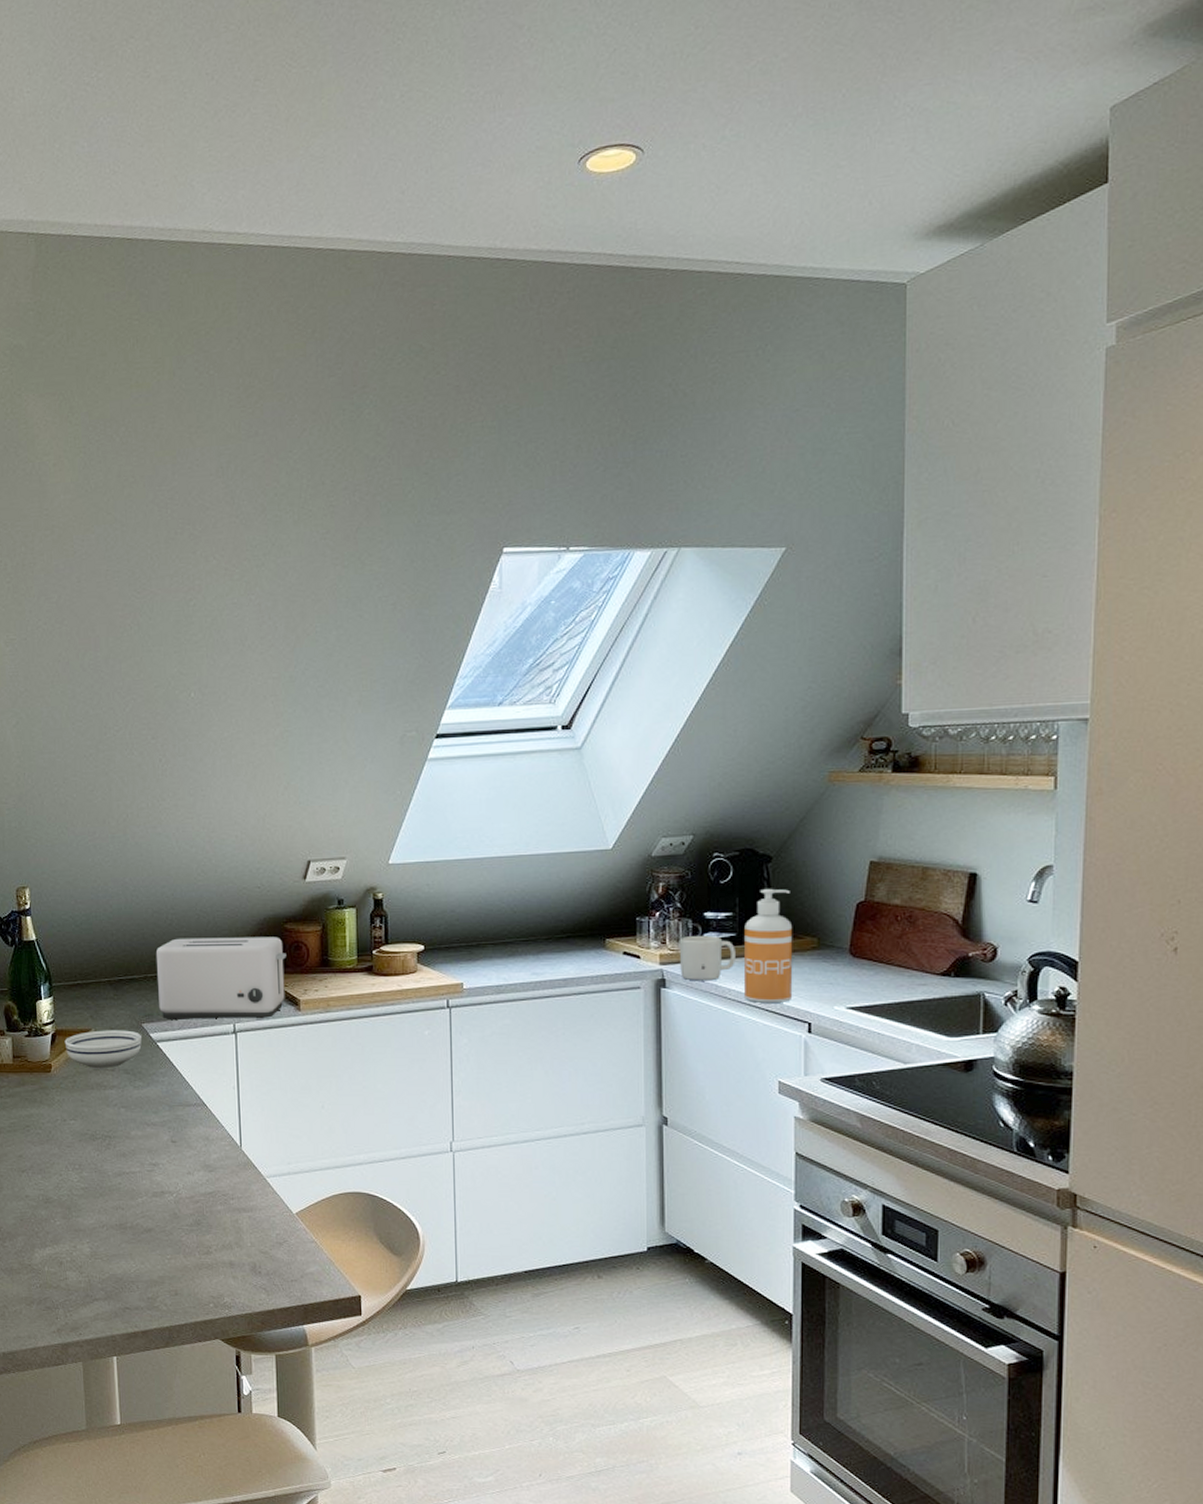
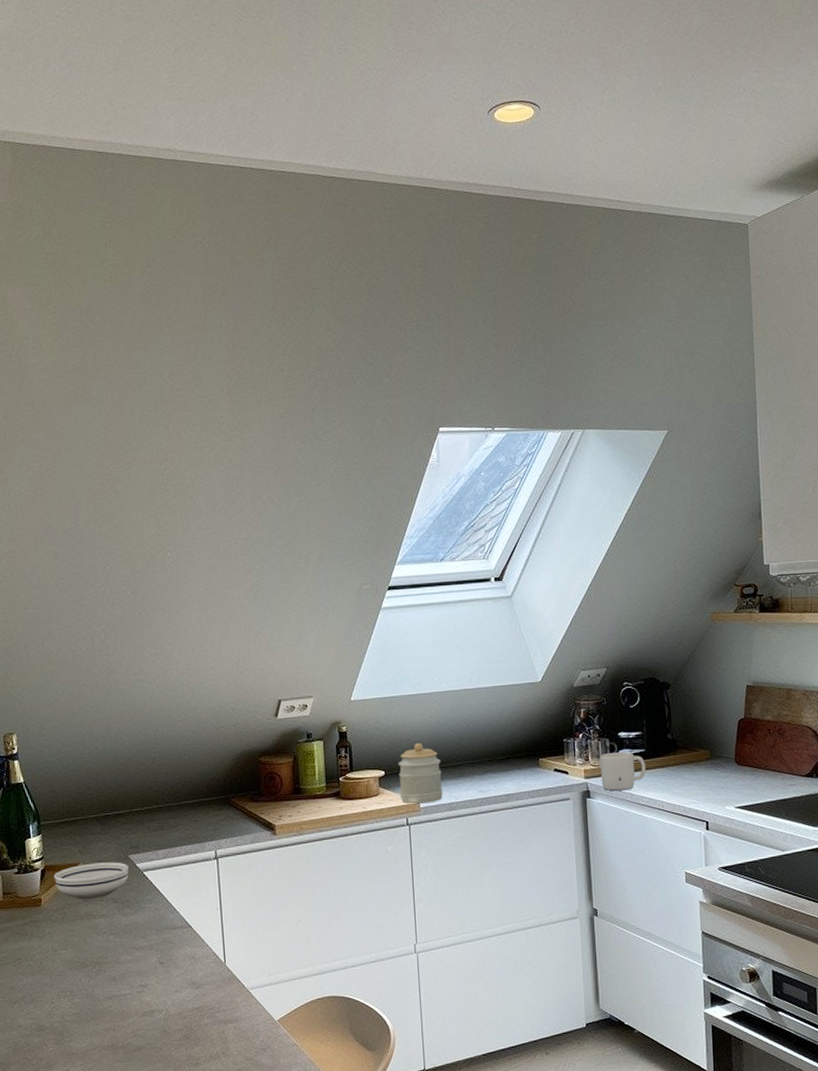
toaster: present [155,937,287,1019] -> none [140,769,262,850]
jar: none [439,914,490,984] -> present [398,742,443,804]
soap dispenser: present [745,888,793,1002] -> none [651,710,693,807]

